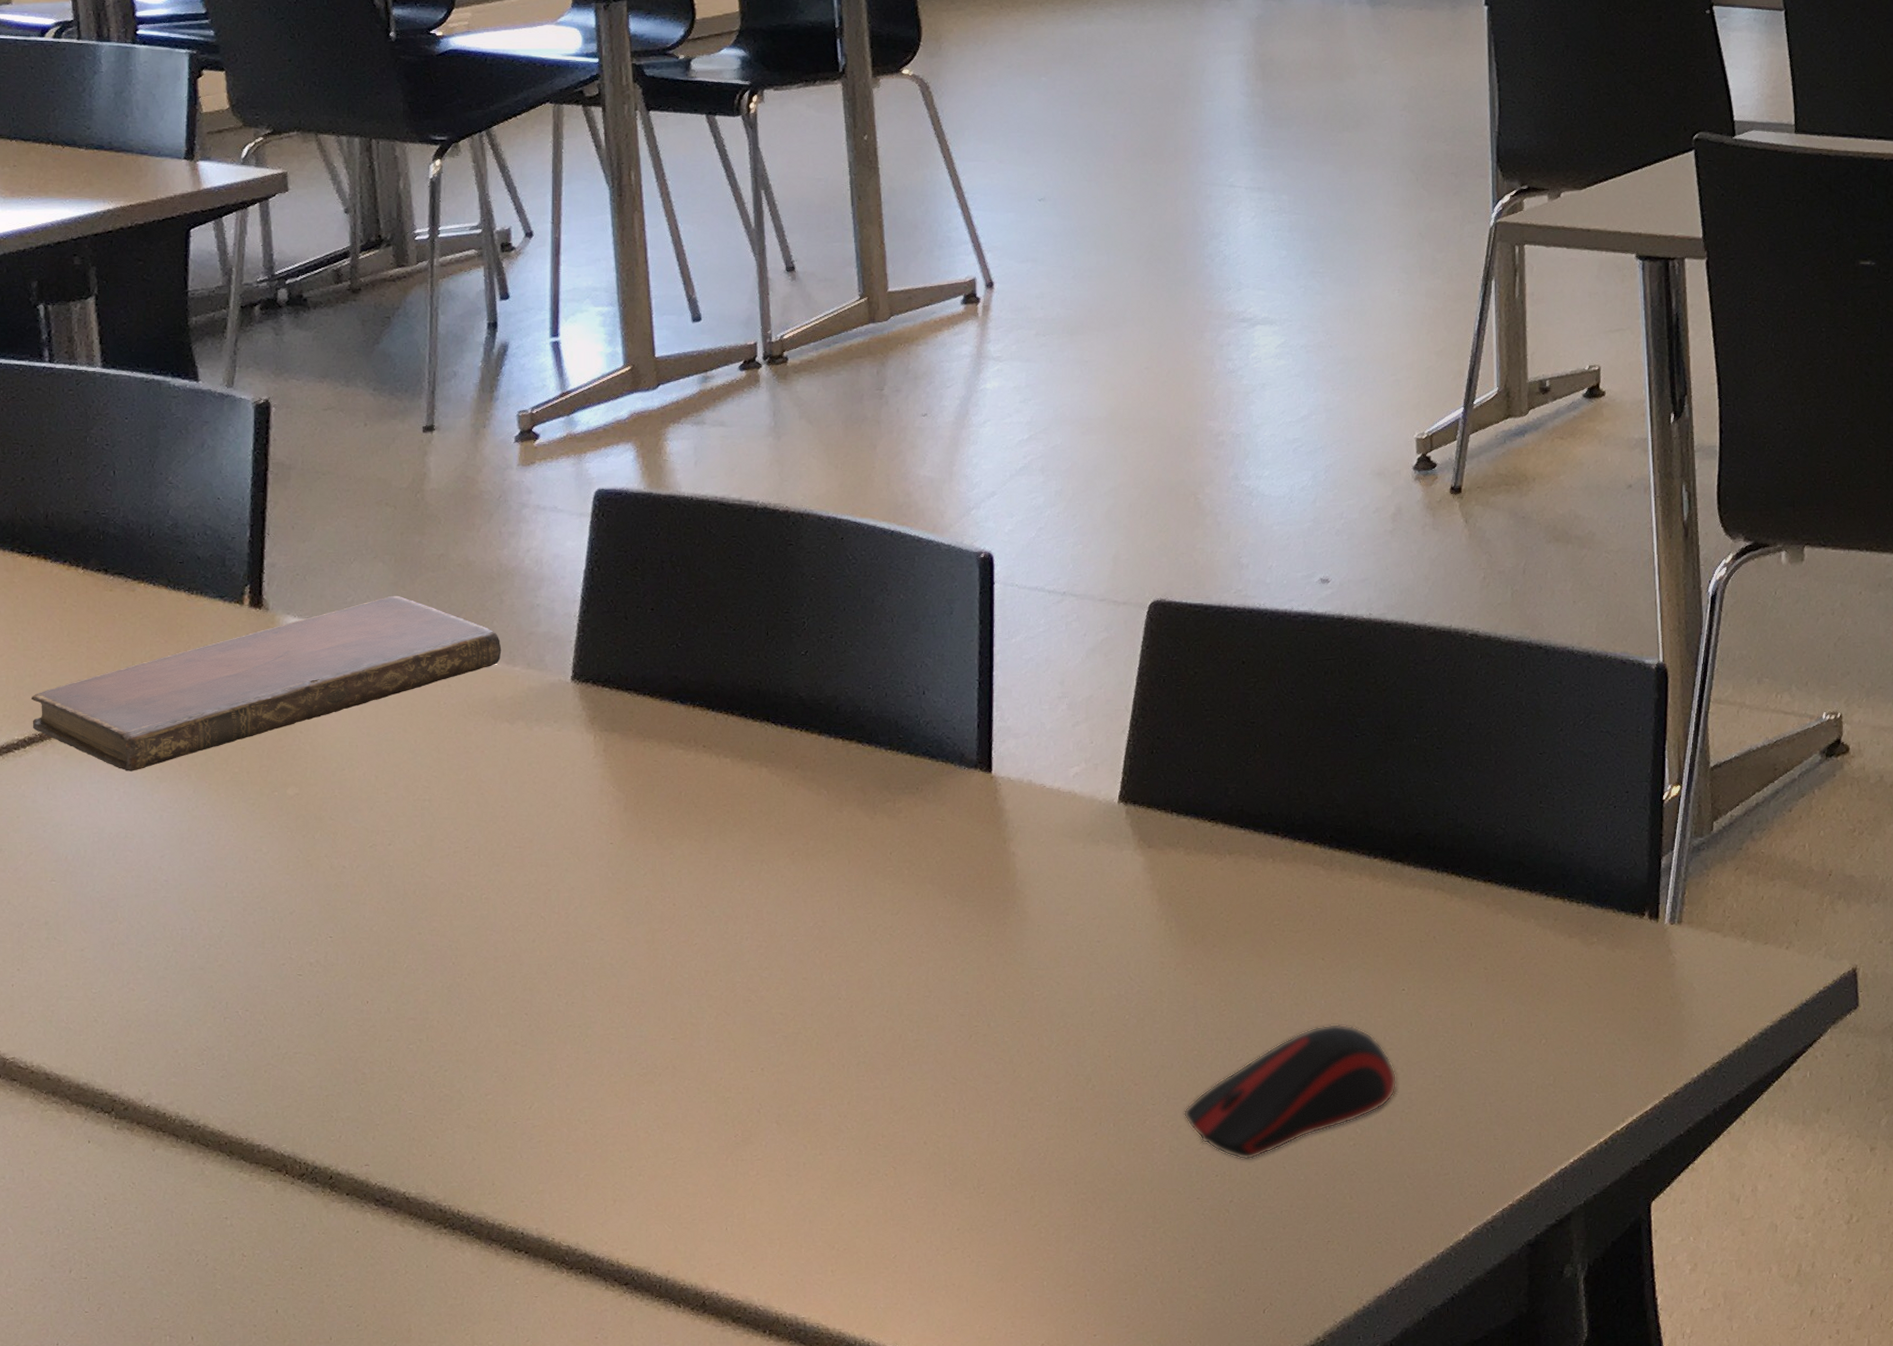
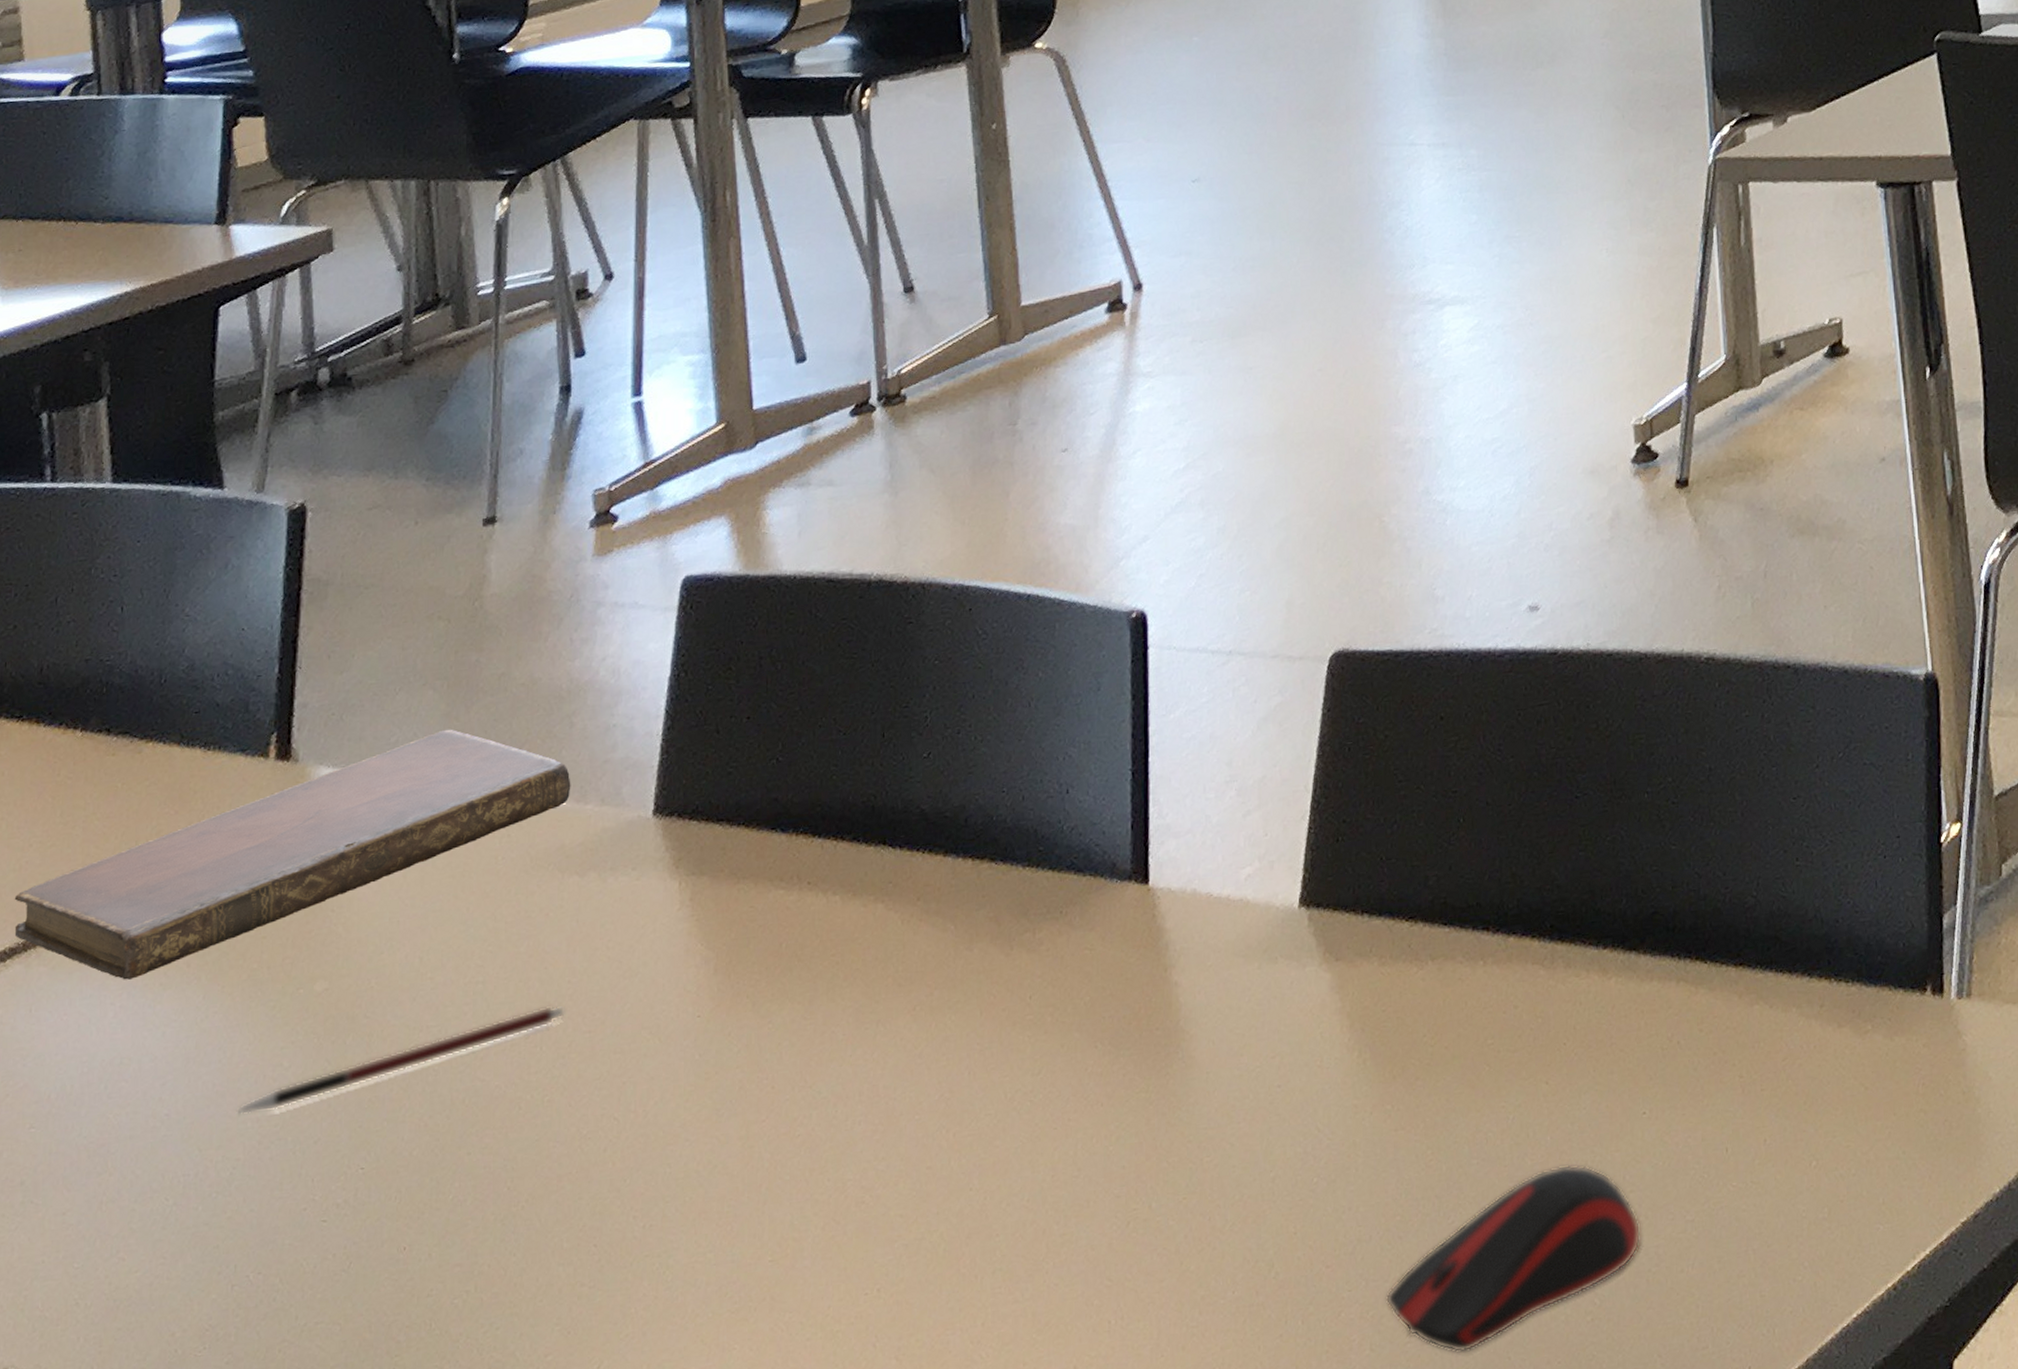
pen: none [224,823,499,887] -> present [236,1005,565,1116]

